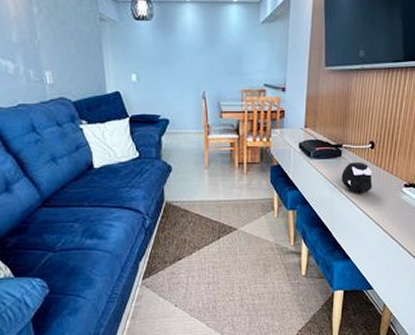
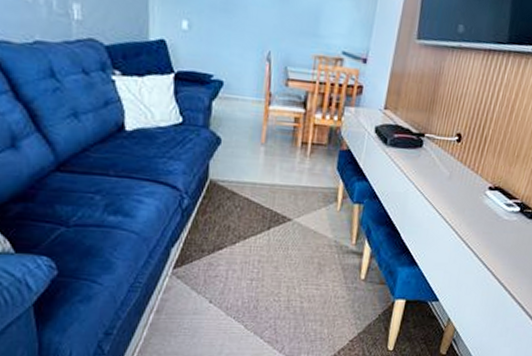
speaker: present [341,162,373,193] -> none [418,155,455,192]

